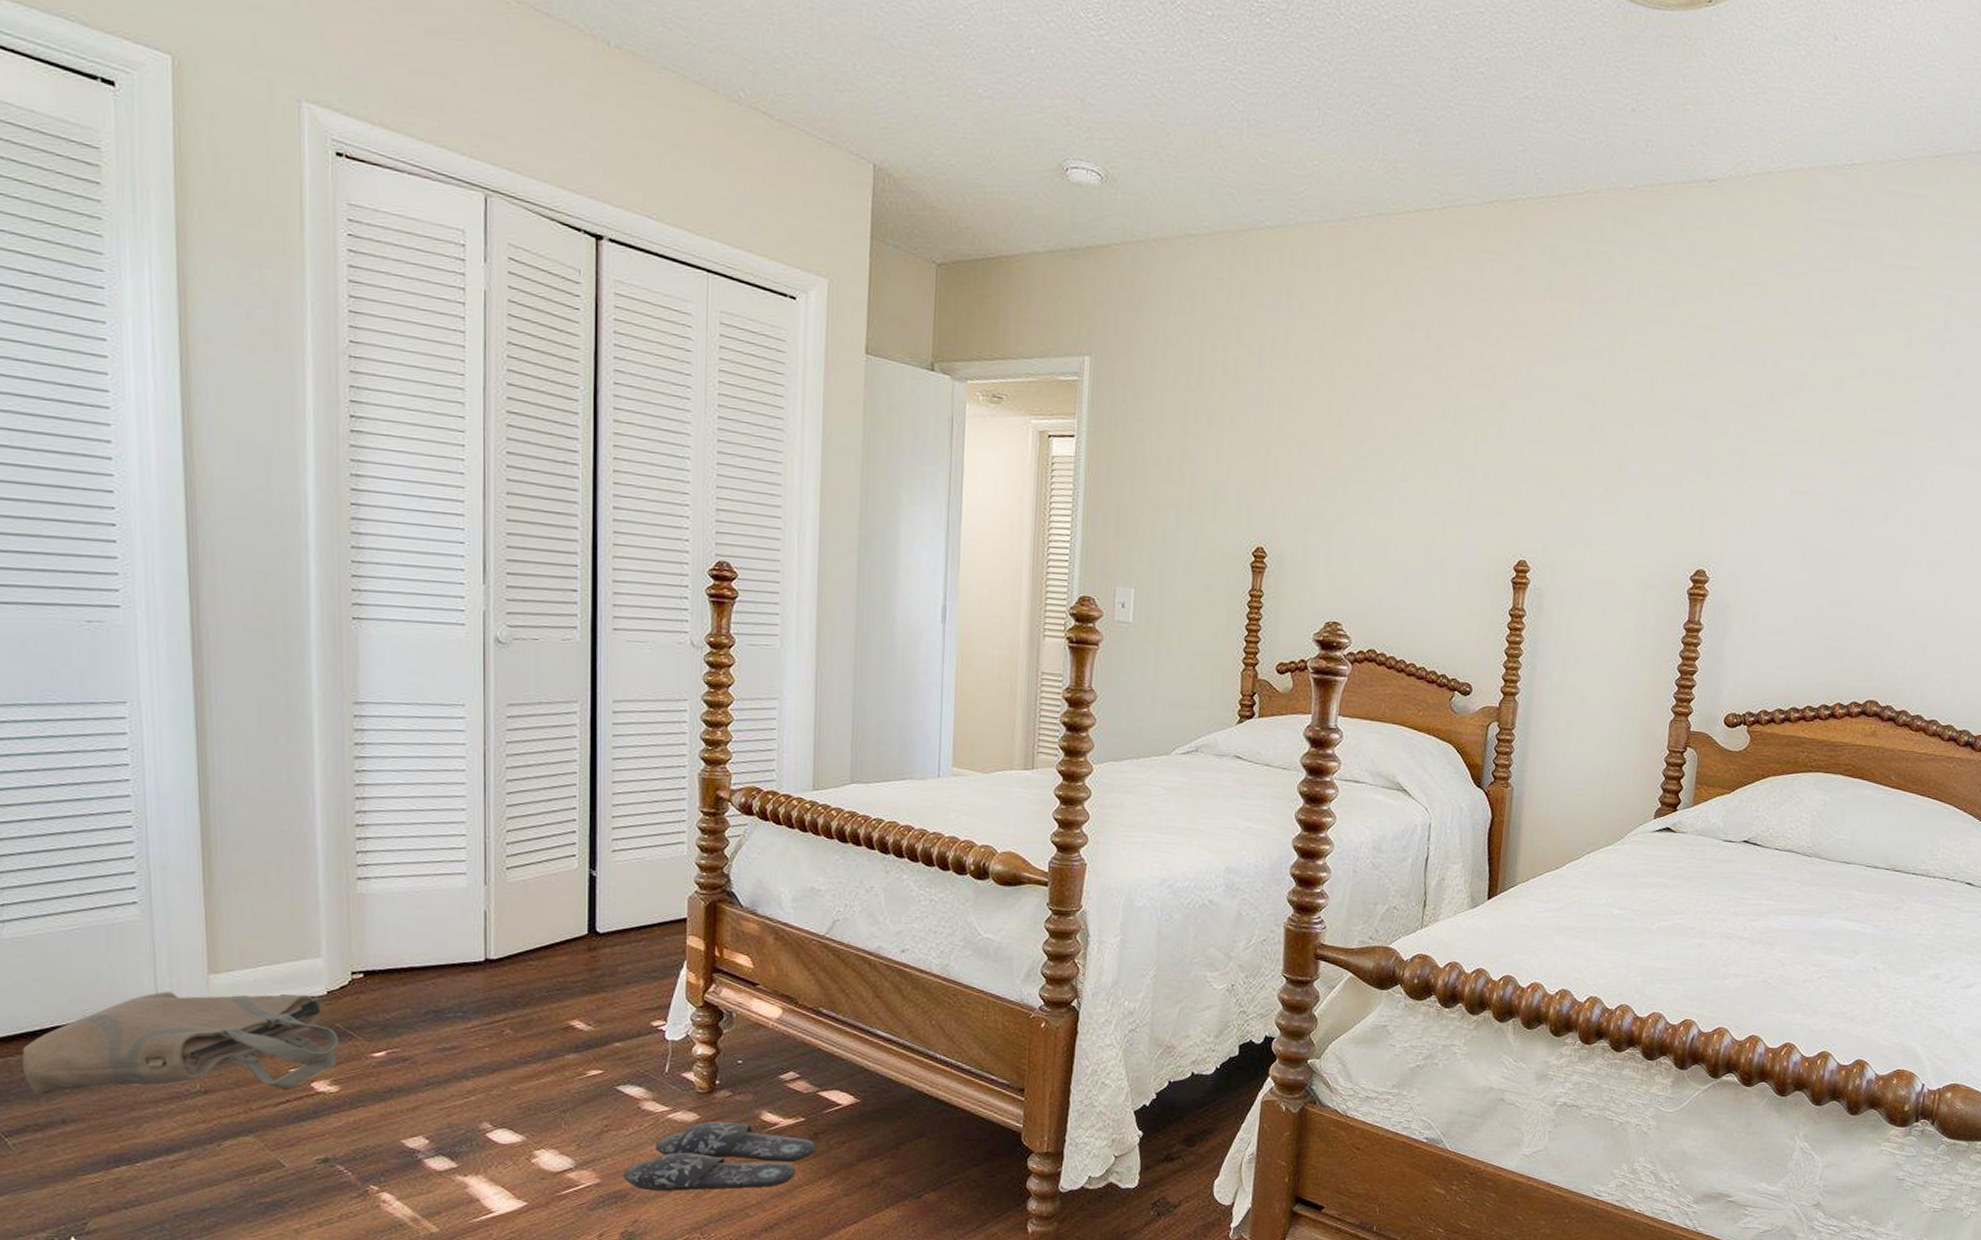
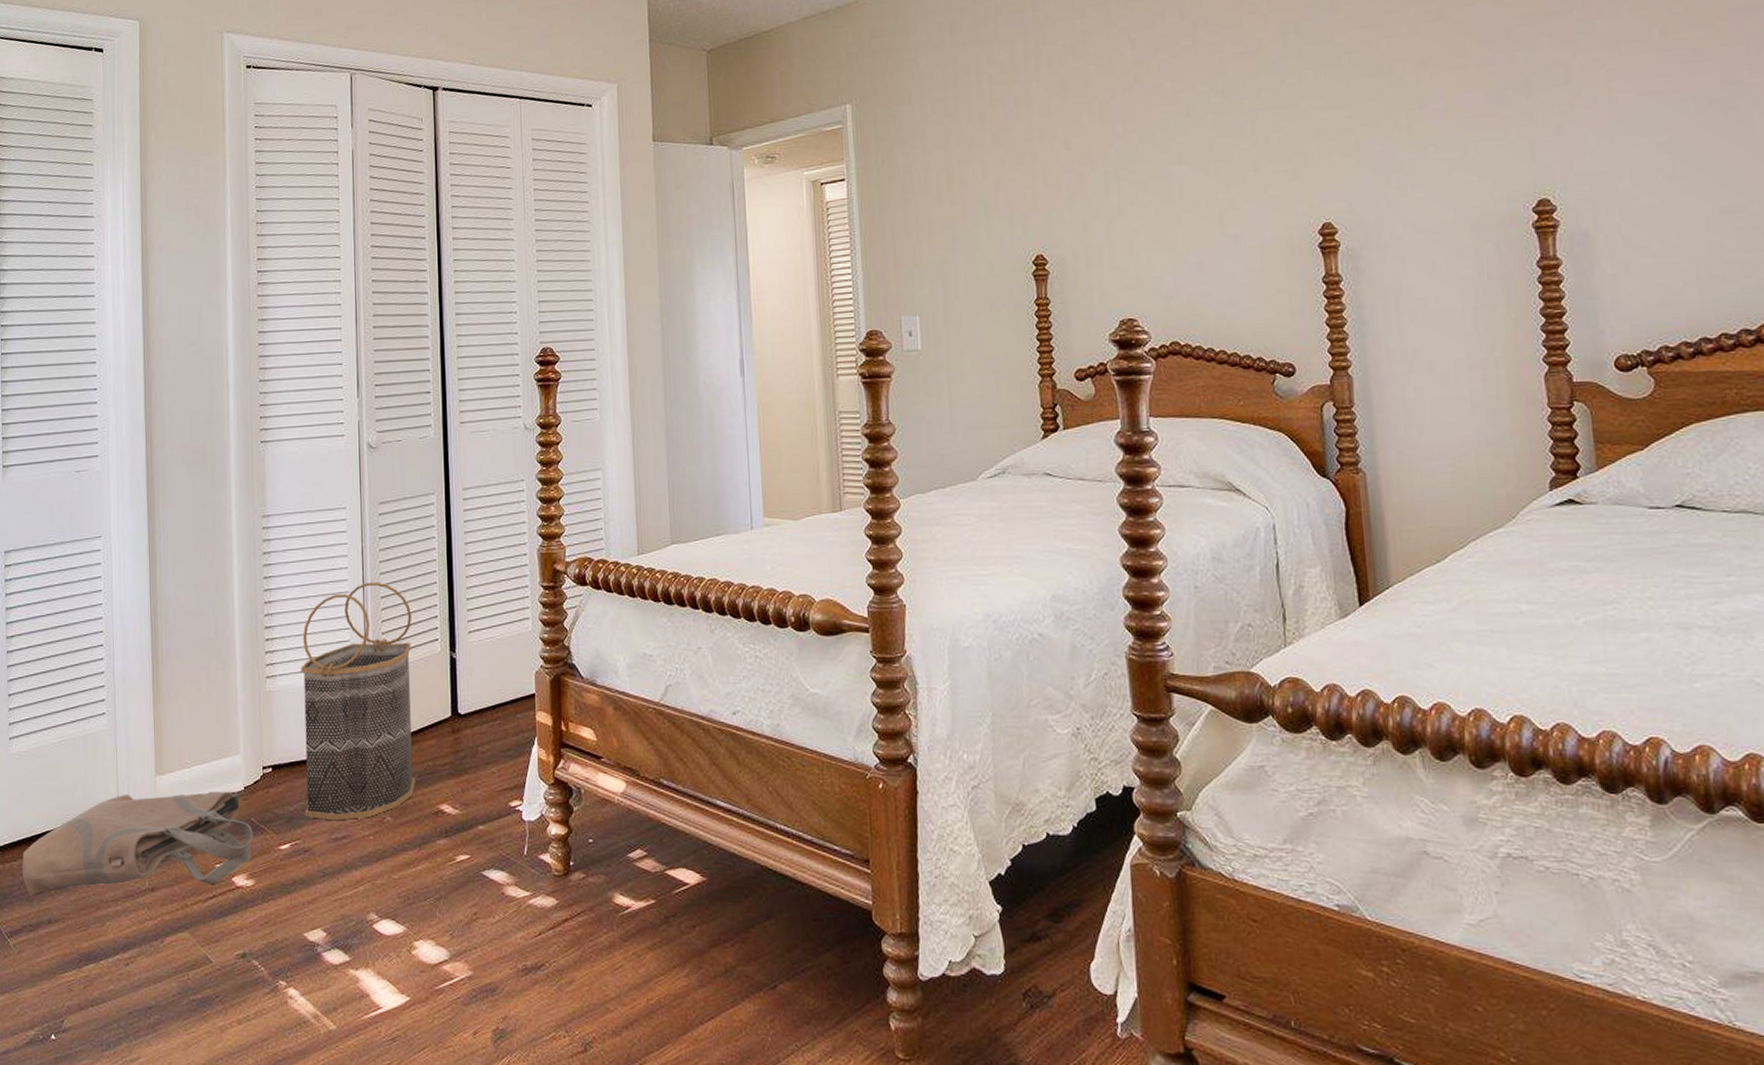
basket: none [403,788,545,1031] -> present [301,581,416,821]
slippers: present [624,1121,815,1191] -> none [493,905,667,983]

